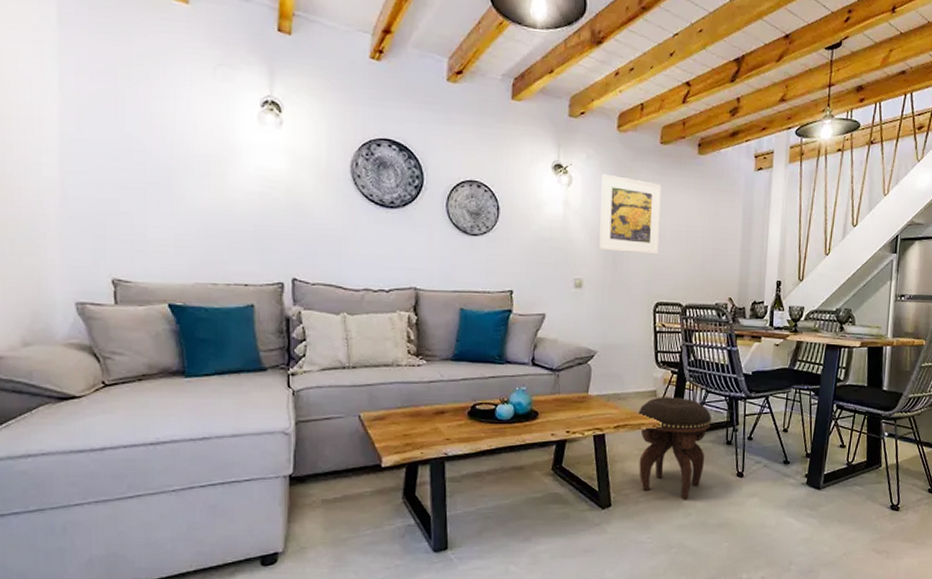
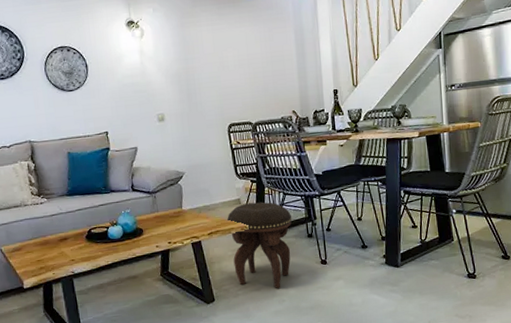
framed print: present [599,173,662,255] -> none [168,22,226,87]

